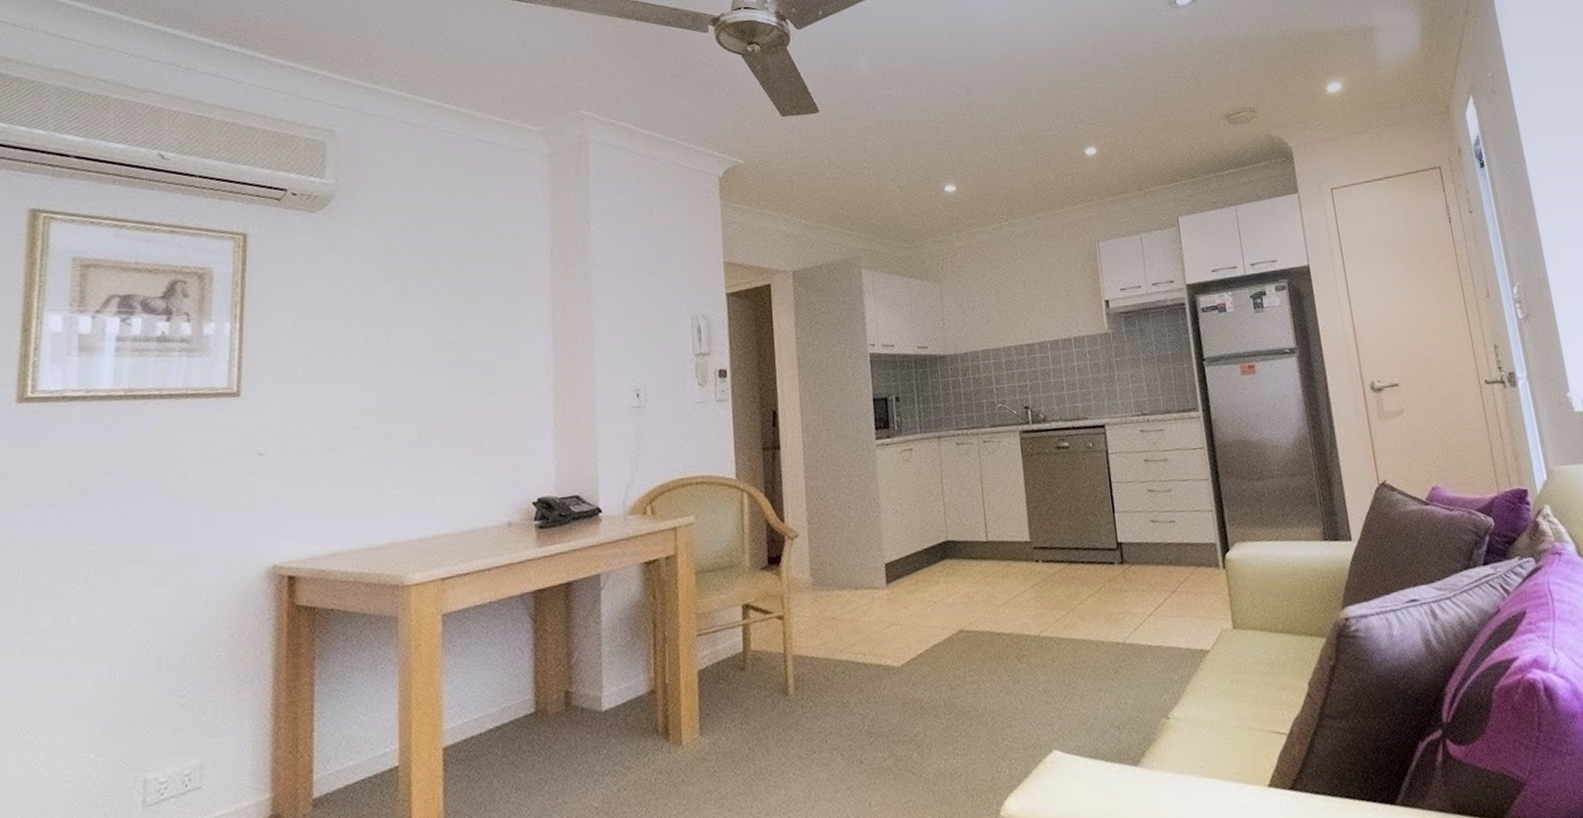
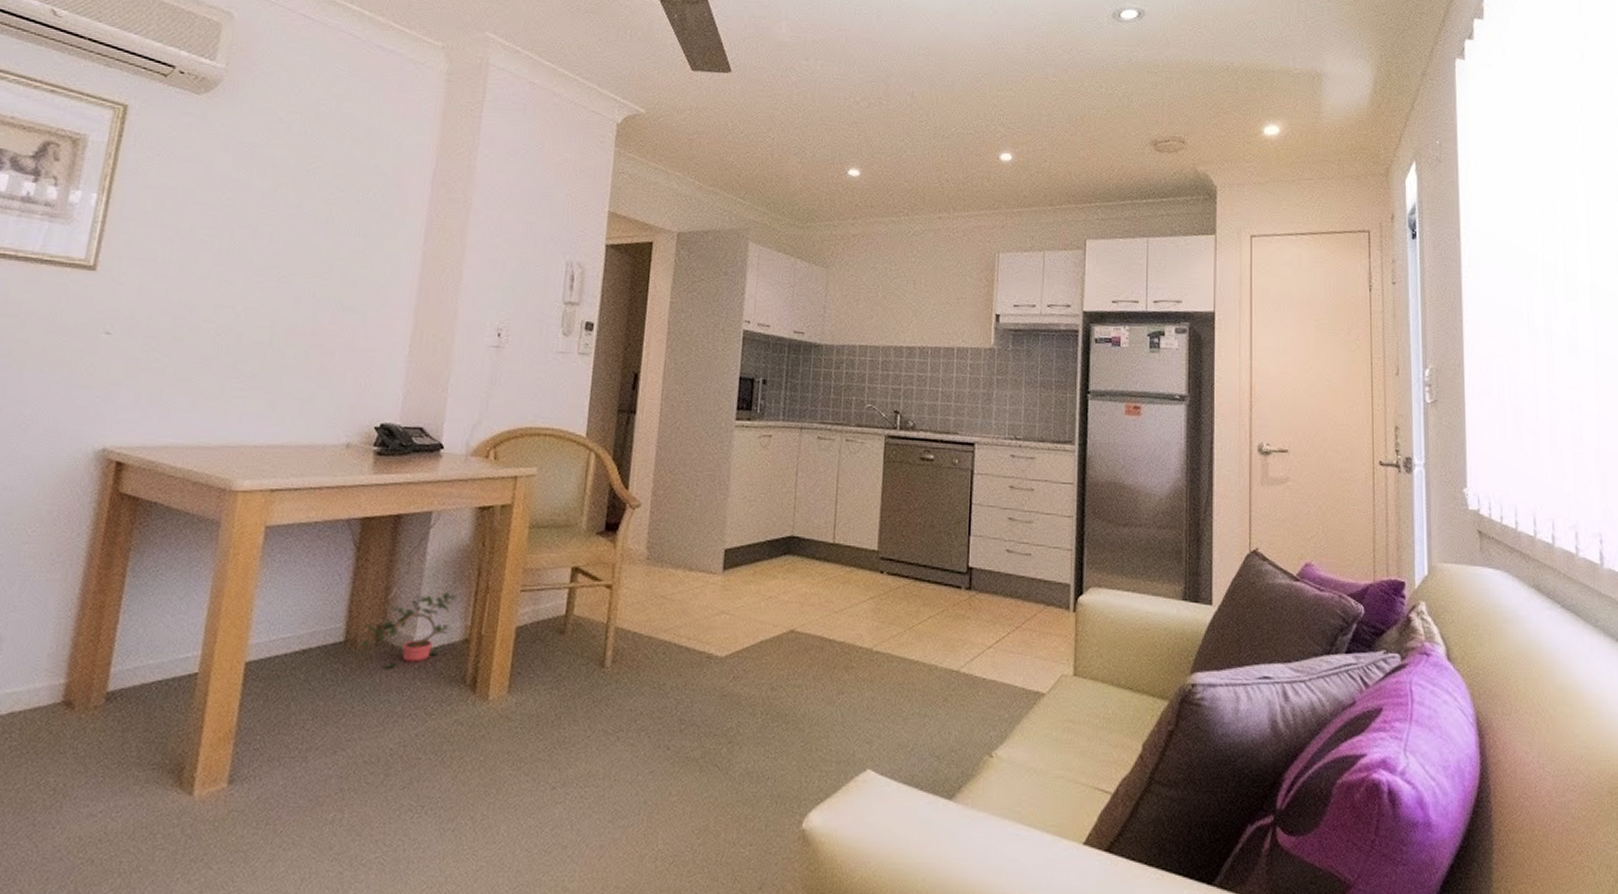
potted plant: none [551,648,637,731] -> present [360,592,457,668]

